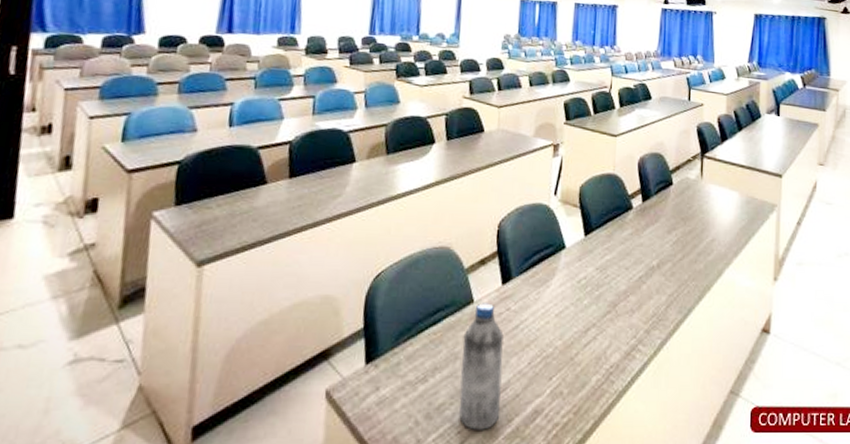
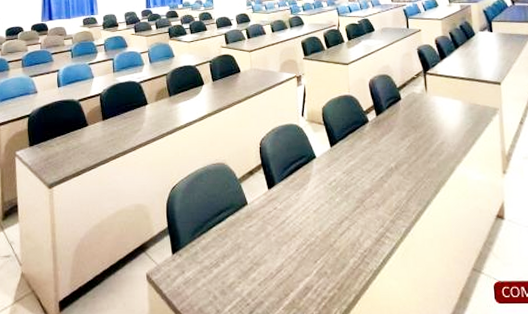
water bottle: present [459,303,504,430] -> none [243,204,279,303]

